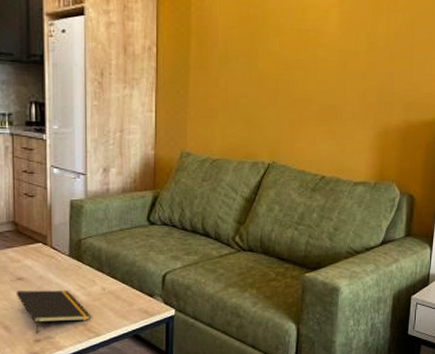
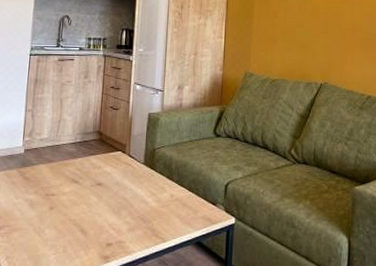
notepad: present [16,290,91,334] -> none [94,195,160,238]

